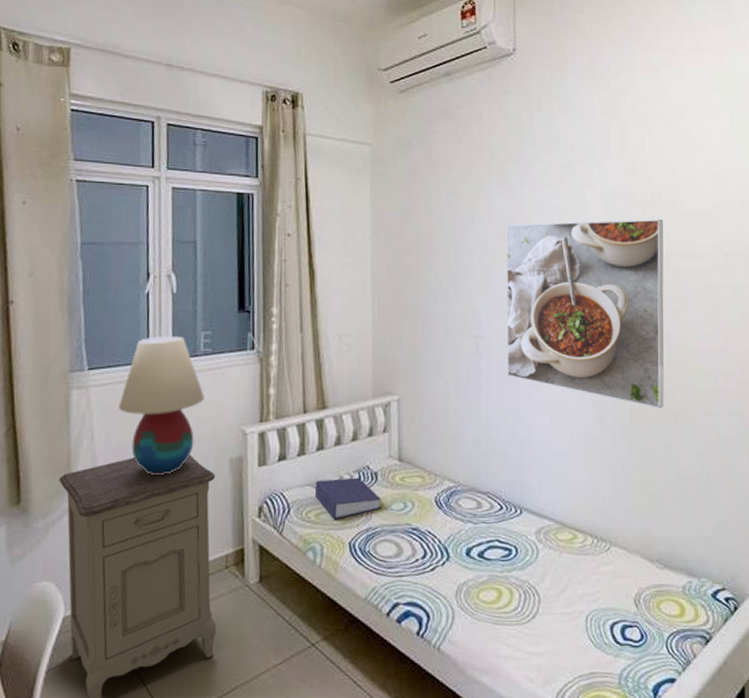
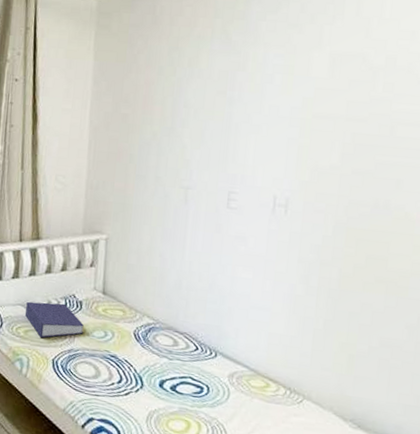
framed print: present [506,219,664,409] -> none [214,81,396,276]

